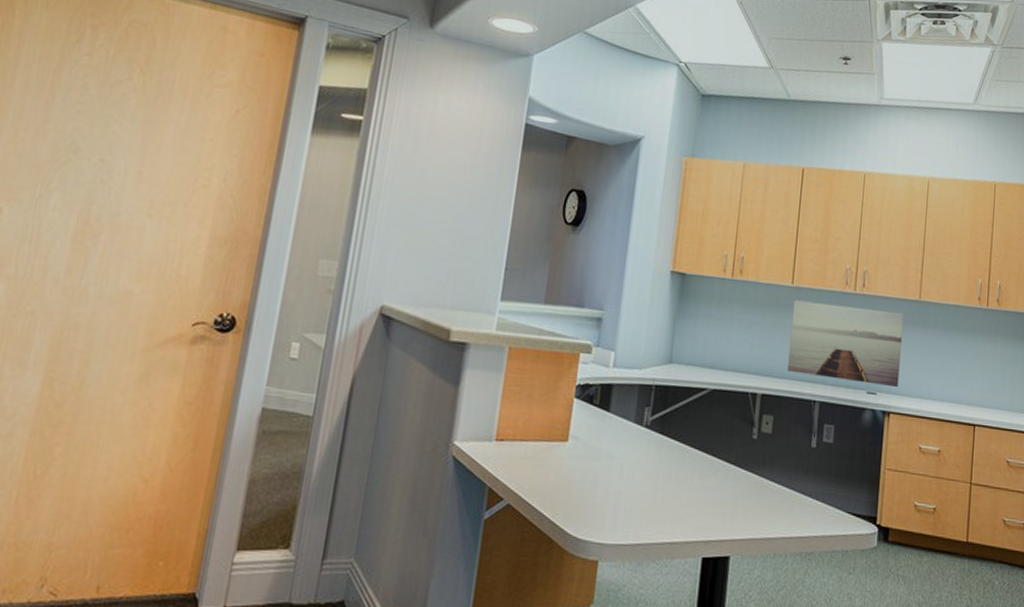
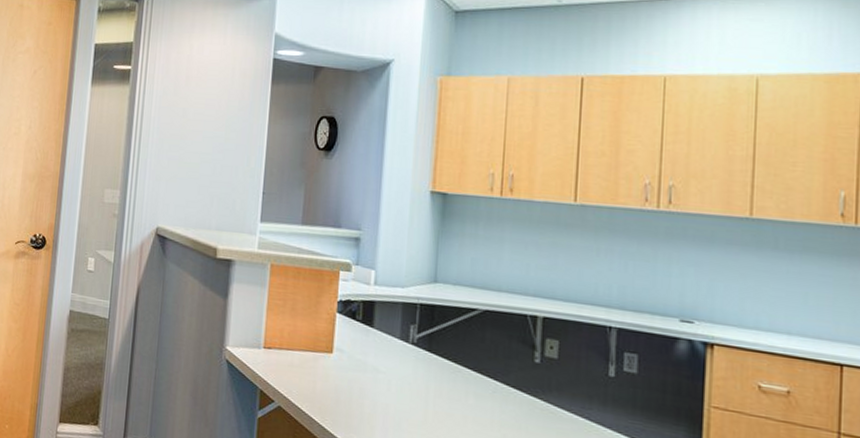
wall art: present [787,300,905,388] -> none [574,218,729,317]

